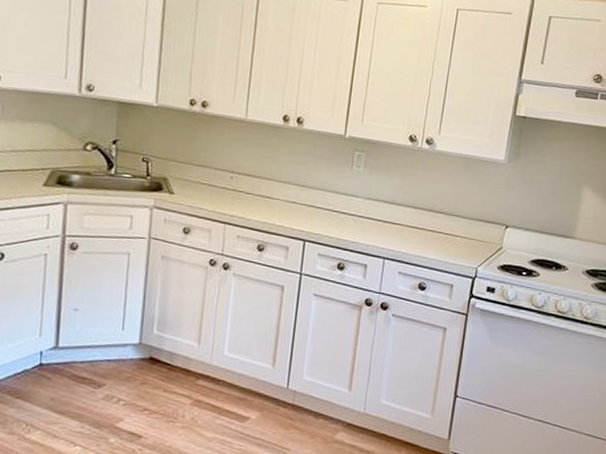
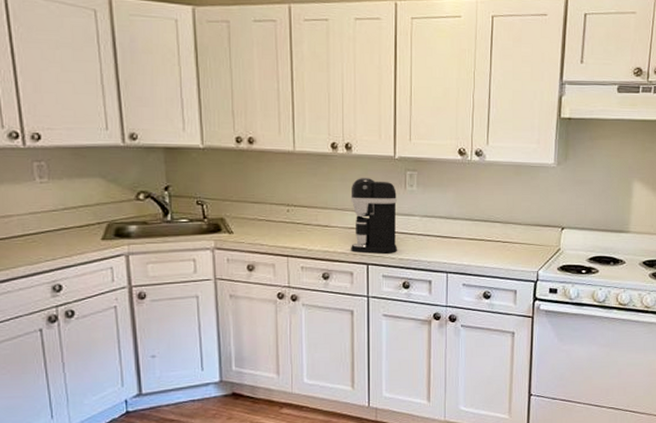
coffee maker: none [289,152,343,232] -> present [350,177,397,254]

